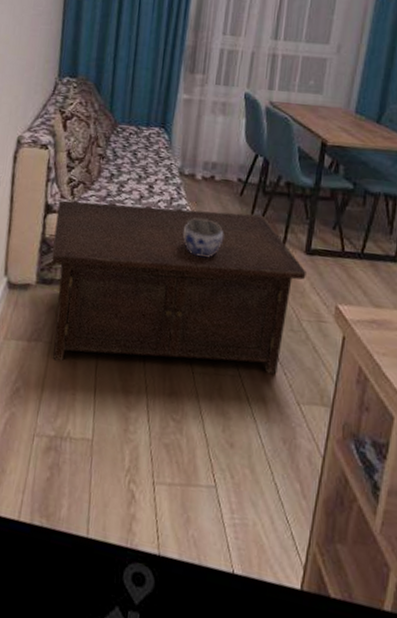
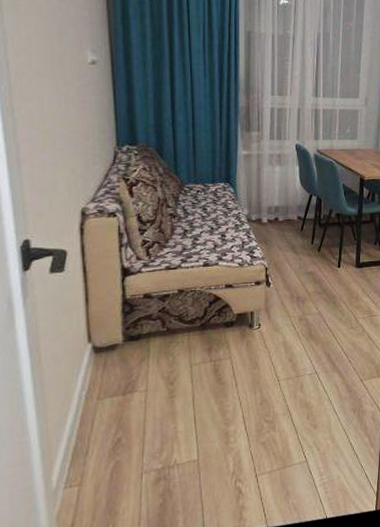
cabinet: present [52,200,306,374] -> none [135,243,358,405]
jar: present [183,217,223,258] -> none [257,254,290,287]

